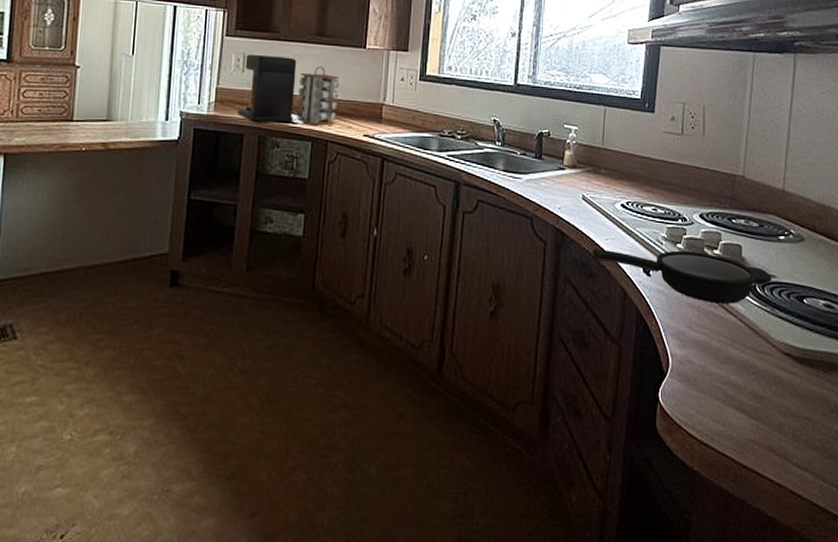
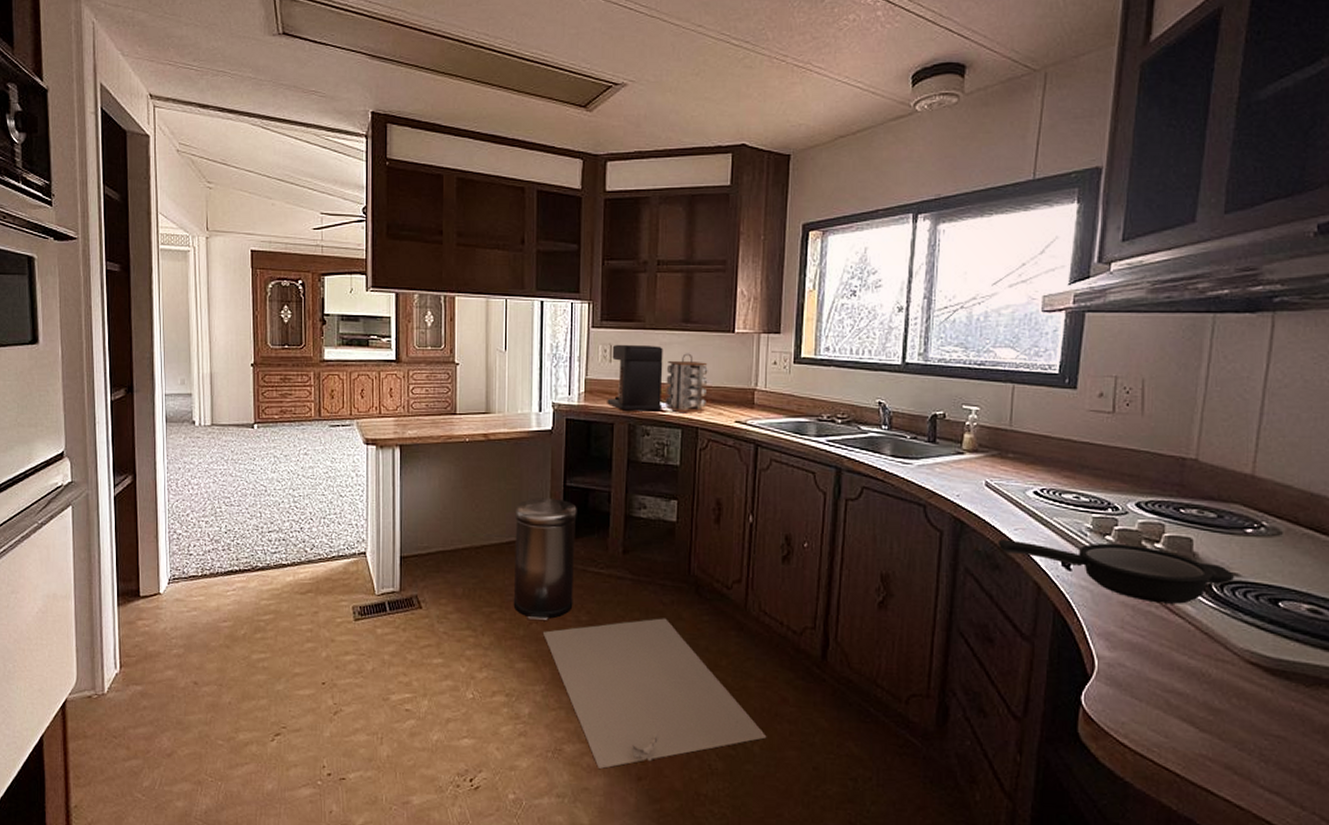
pedal bin: none [124,212,201,347] -> present [513,498,577,621]
door mat: none [156,337,384,508] -> present [543,618,767,769]

